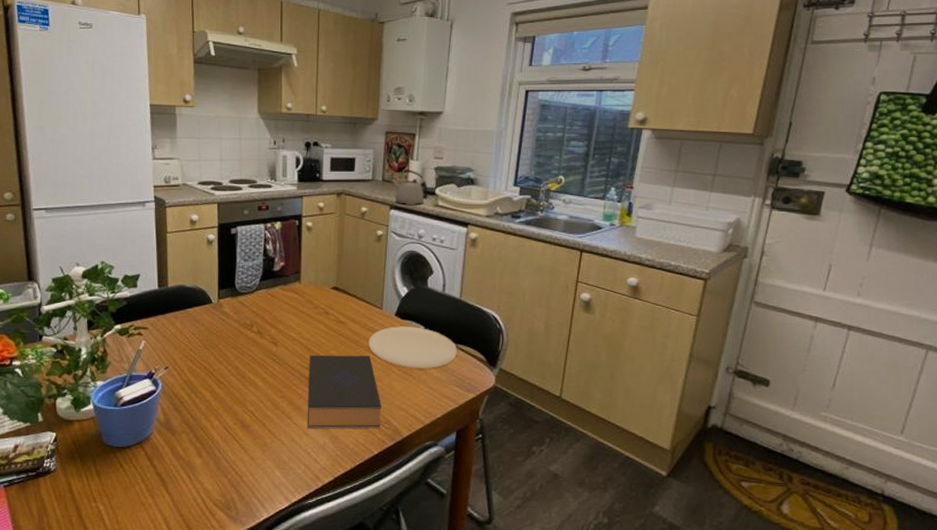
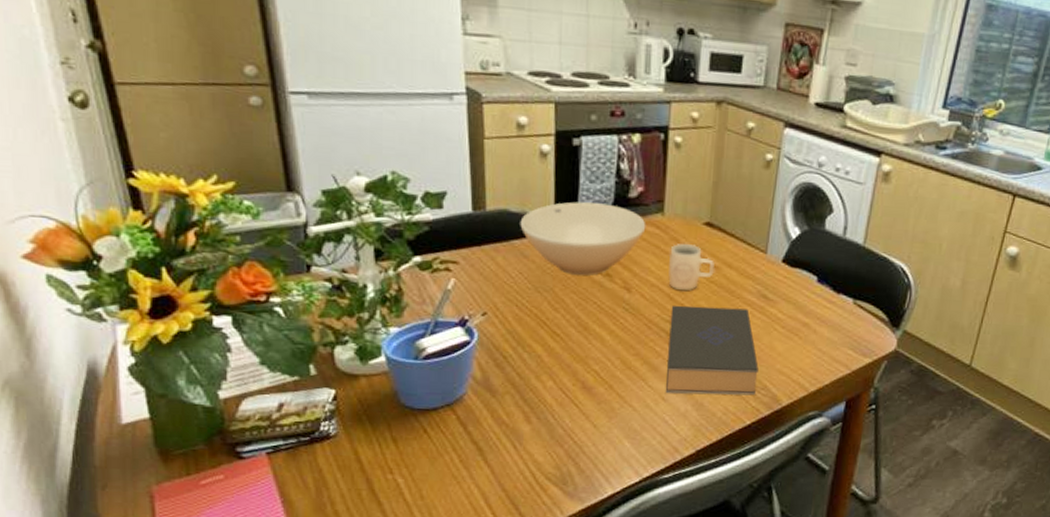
bowl: none [193,276,287,334] -> present [520,201,646,276]
mug: none [305,304,342,343] -> present [668,243,716,291]
plate: present [368,326,458,370] -> none [747,275,856,328]
kettle: present [391,169,428,205] -> none [788,76,835,124]

